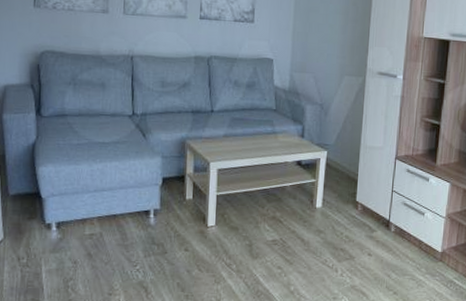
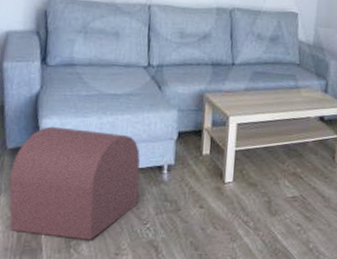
treasure chest: none [13,173,129,281] -> present [9,126,140,240]

